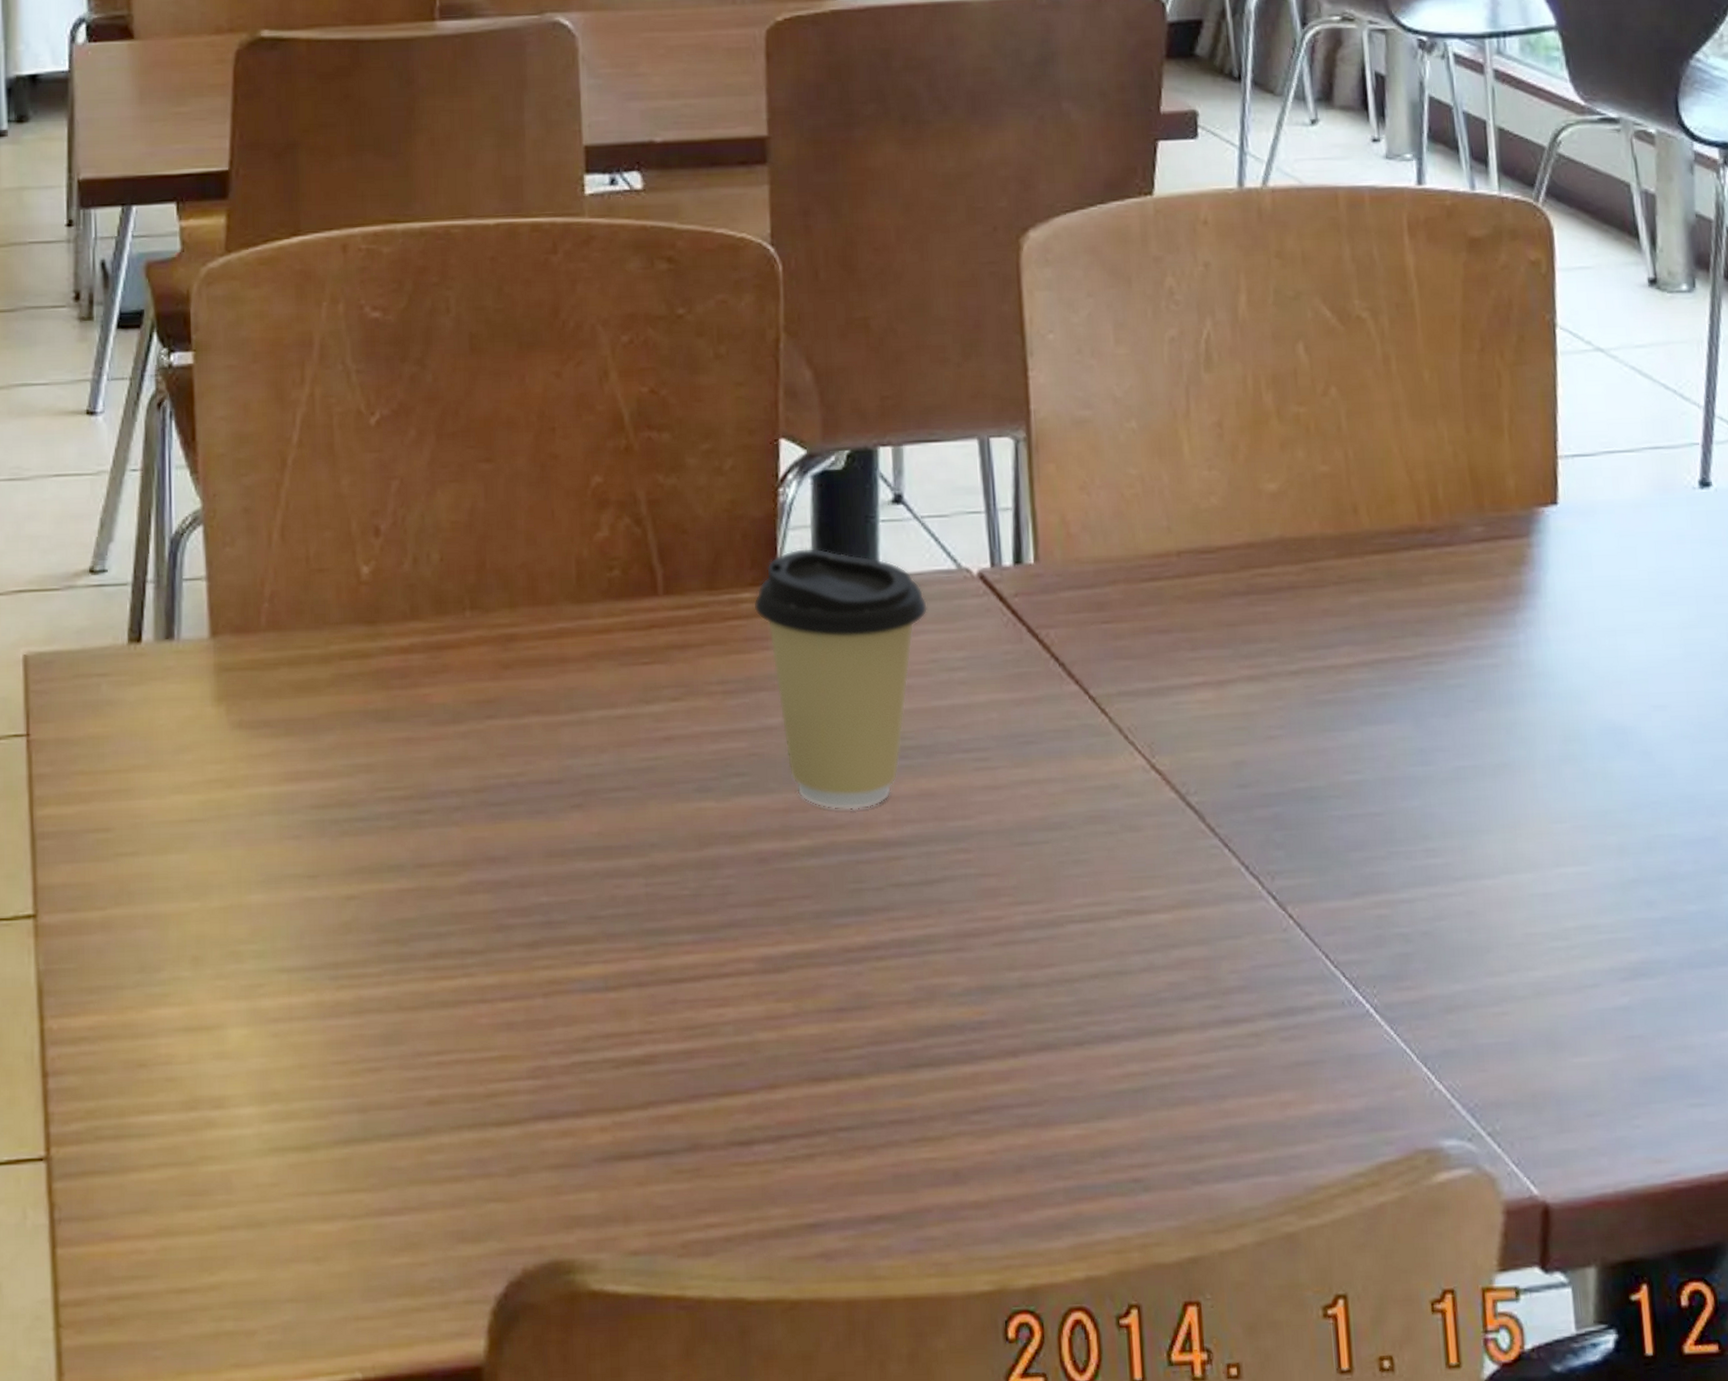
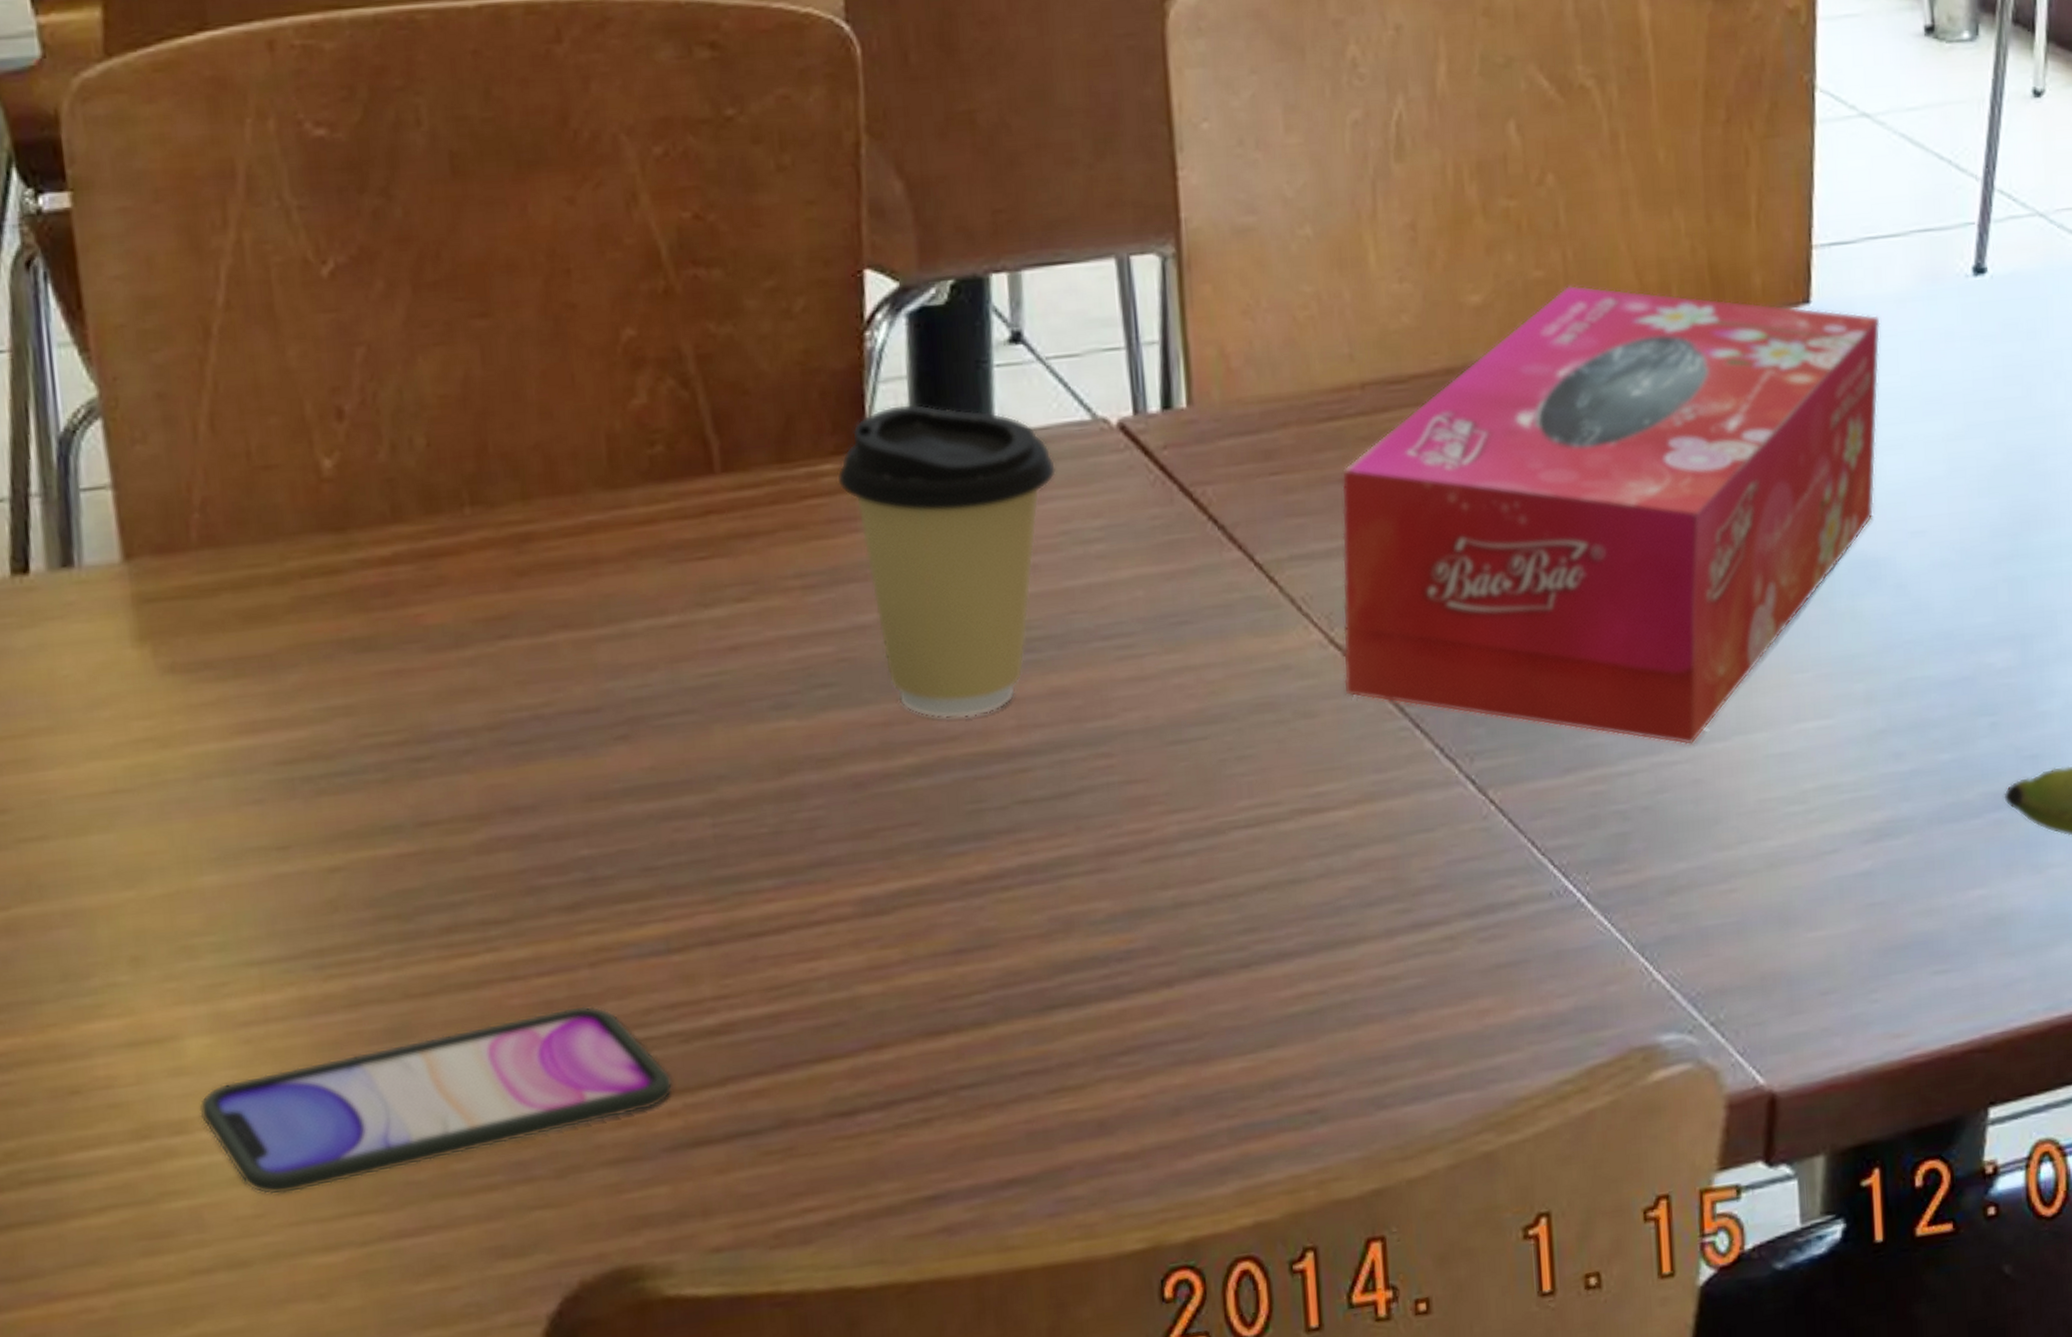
smartphone: none [235,1029,605,1168] -> present [199,1005,674,1195]
tissue box: none [1161,479,1620,880] -> present [1341,284,1881,746]

